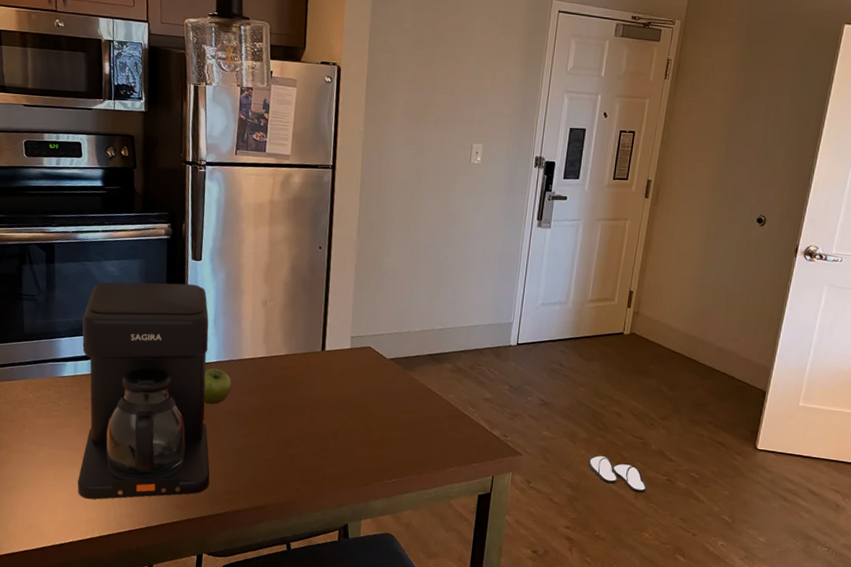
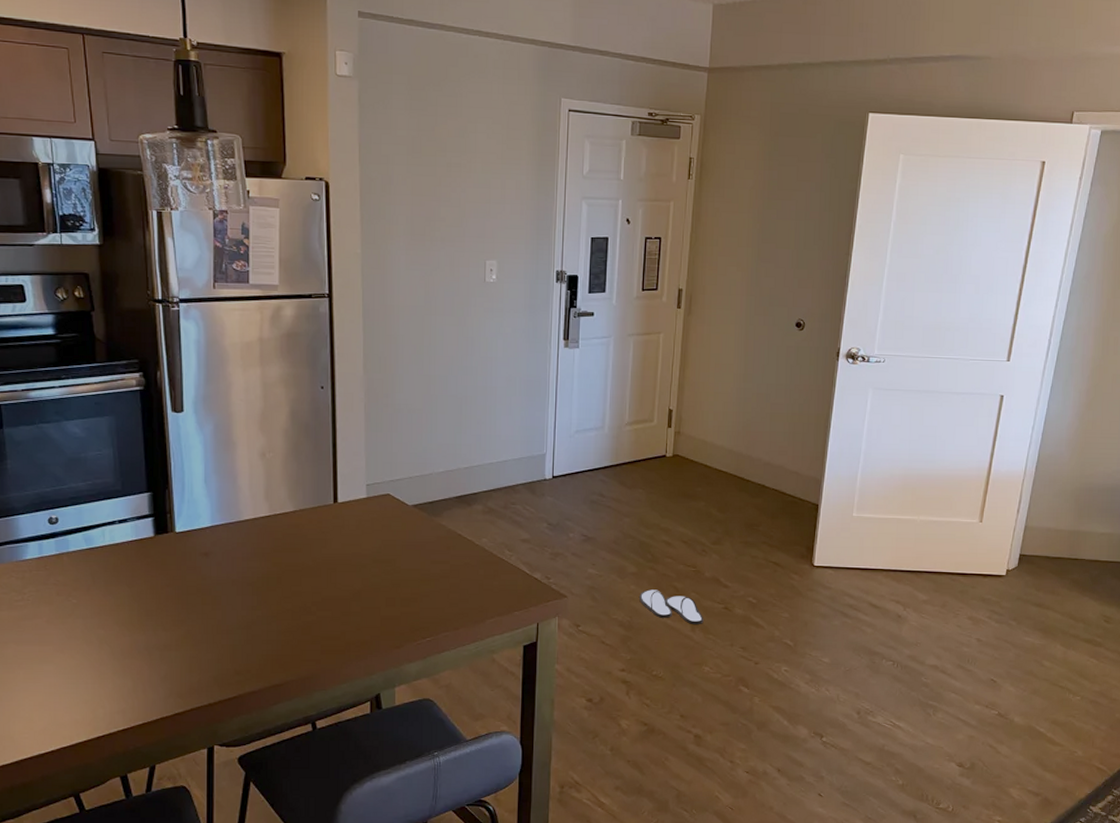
coffee maker: present [77,282,210,500] -> none [44,440,215,699]
fruit: present [204,368,232,405] -> none [198,534,232,575]

